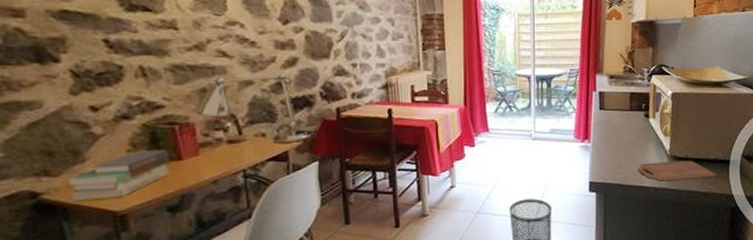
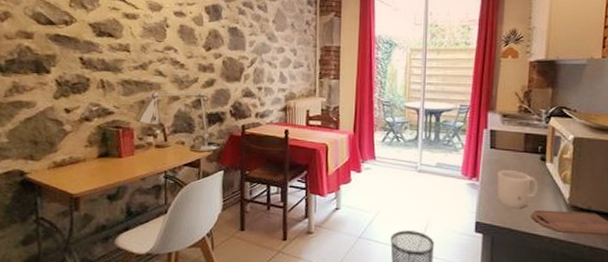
books: present [70,150,171,202] -> none [45,147,114,183]
mug: none [607,129,644,164] -> present [497,170,539,208]

